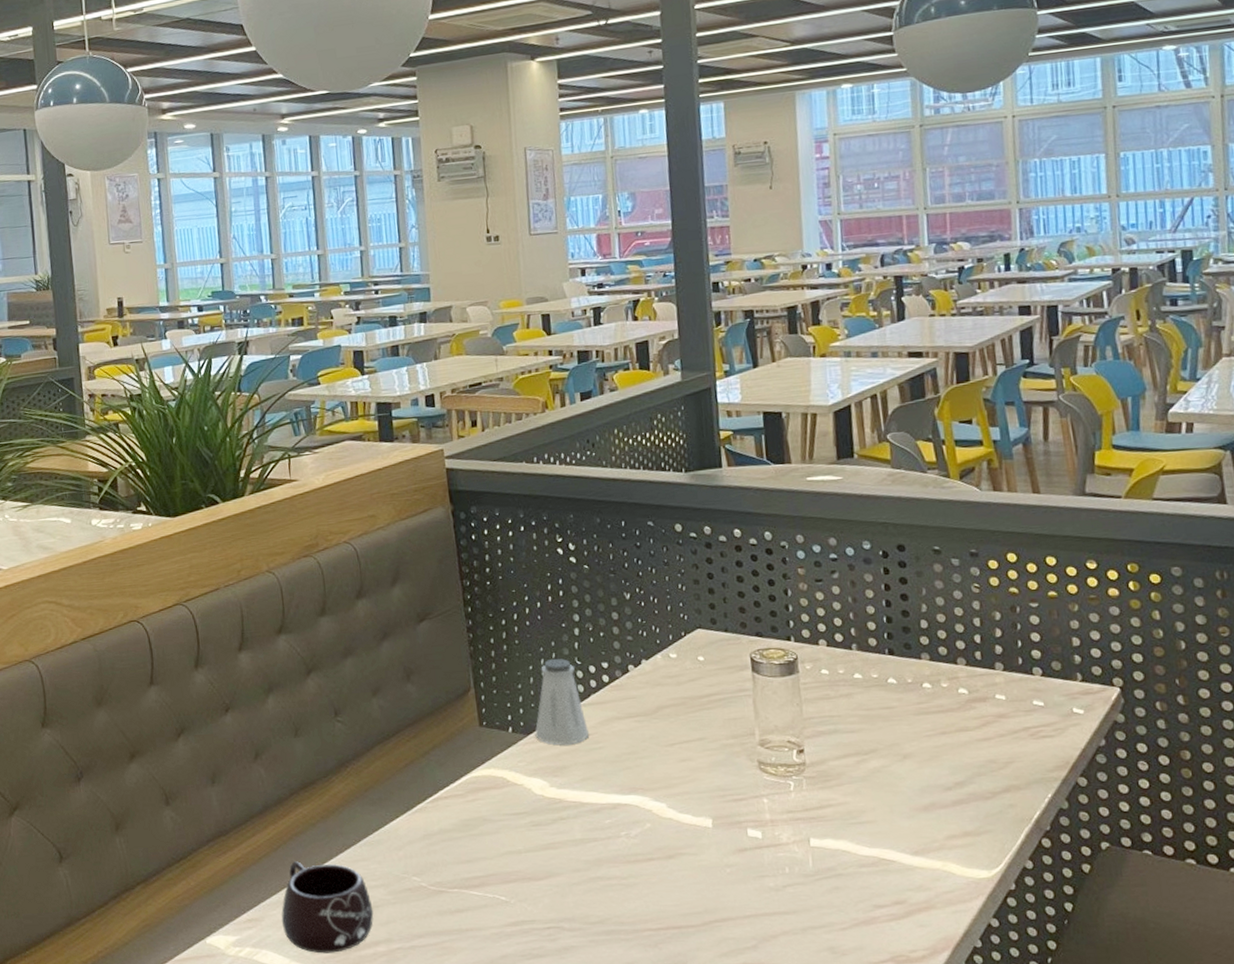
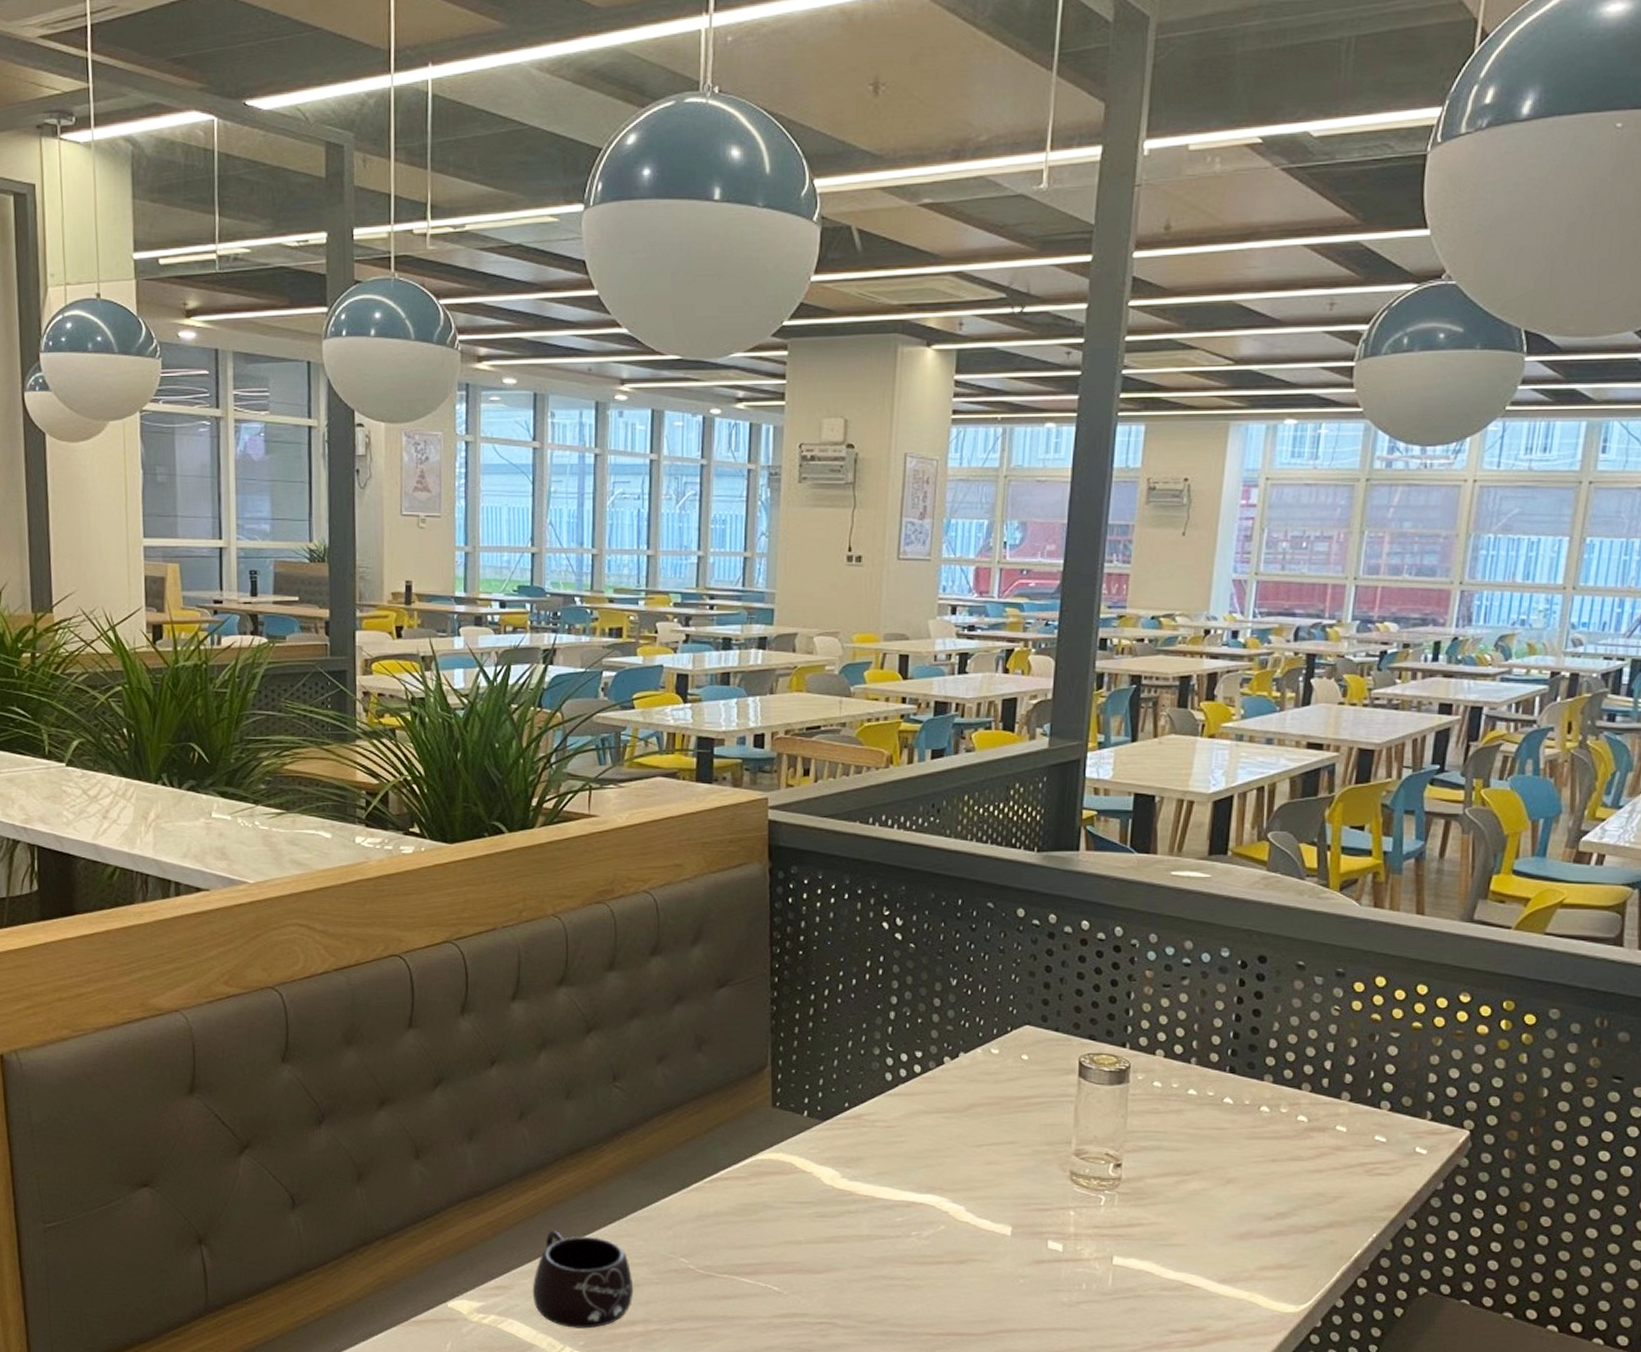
saltshaker: present [535,658,590,745] -> none [832,1041,892,1136]

